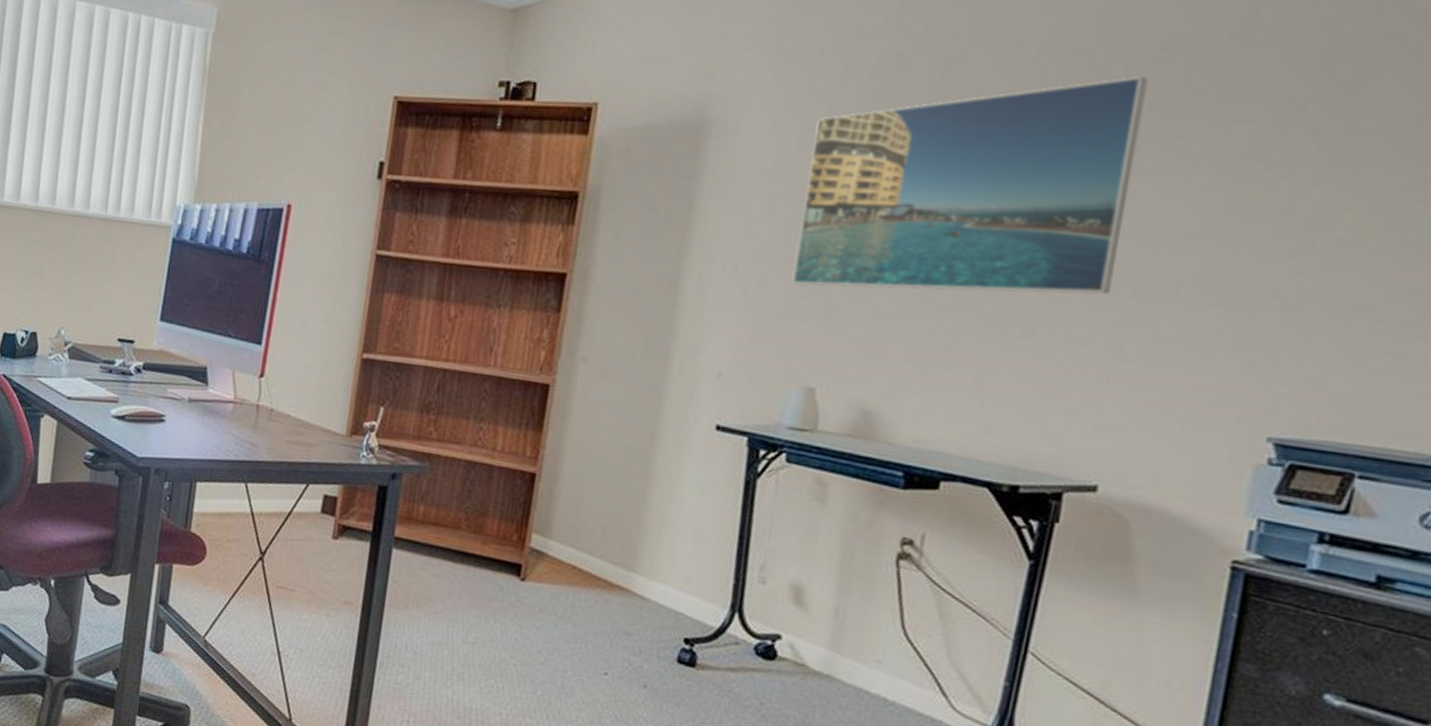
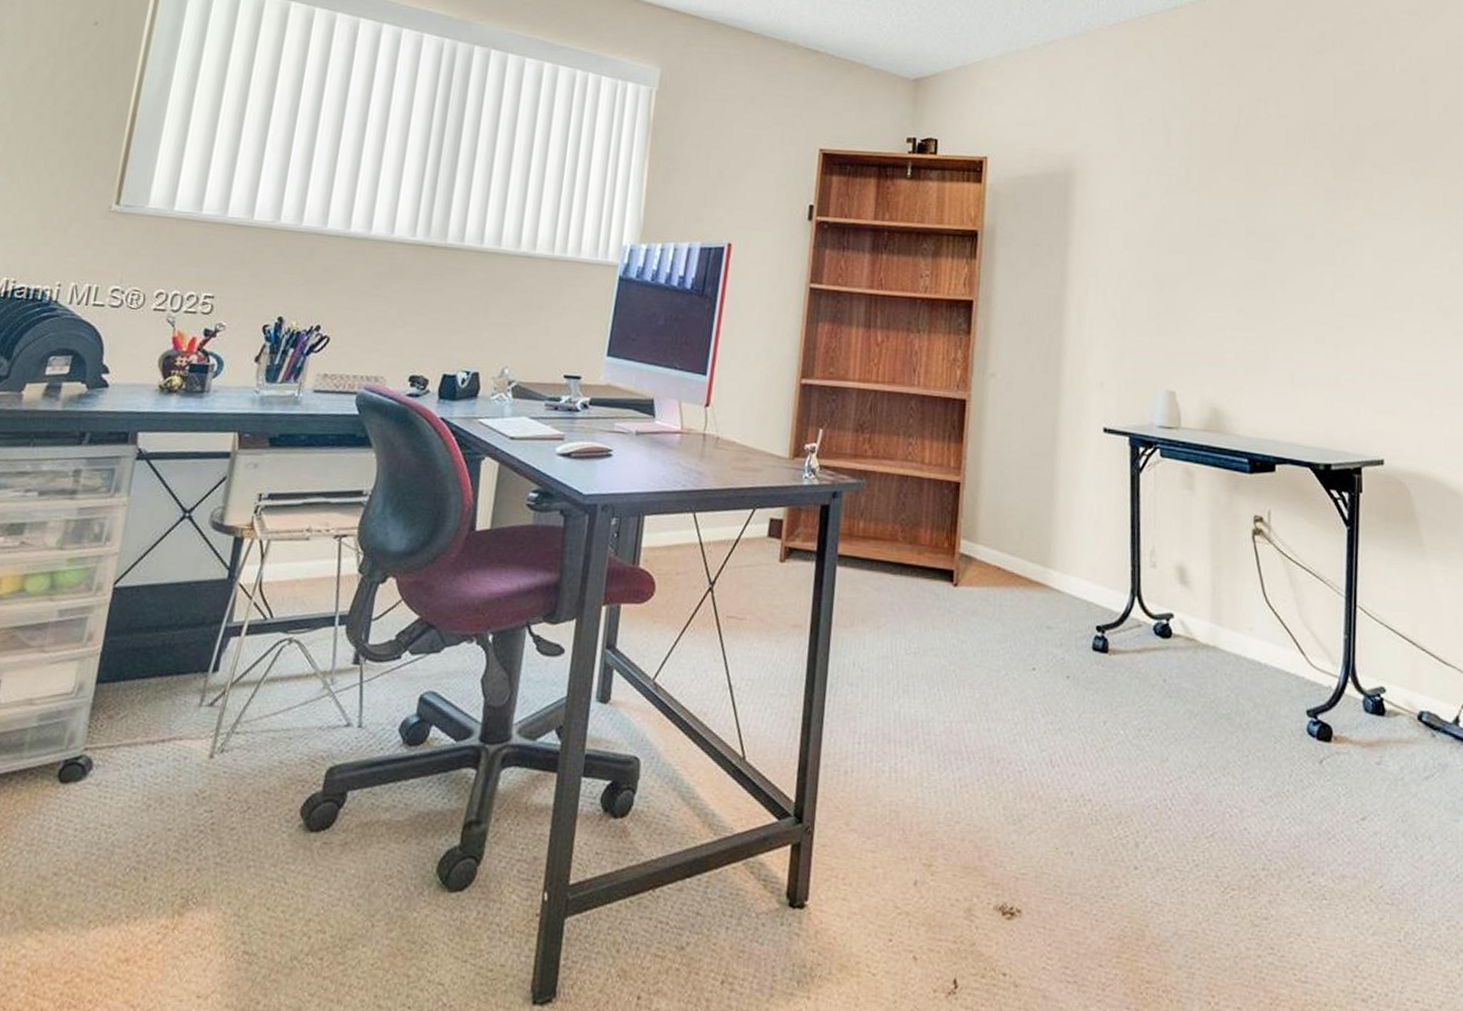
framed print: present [791,76,1148,294] -> none [1148,143,1370,307]

